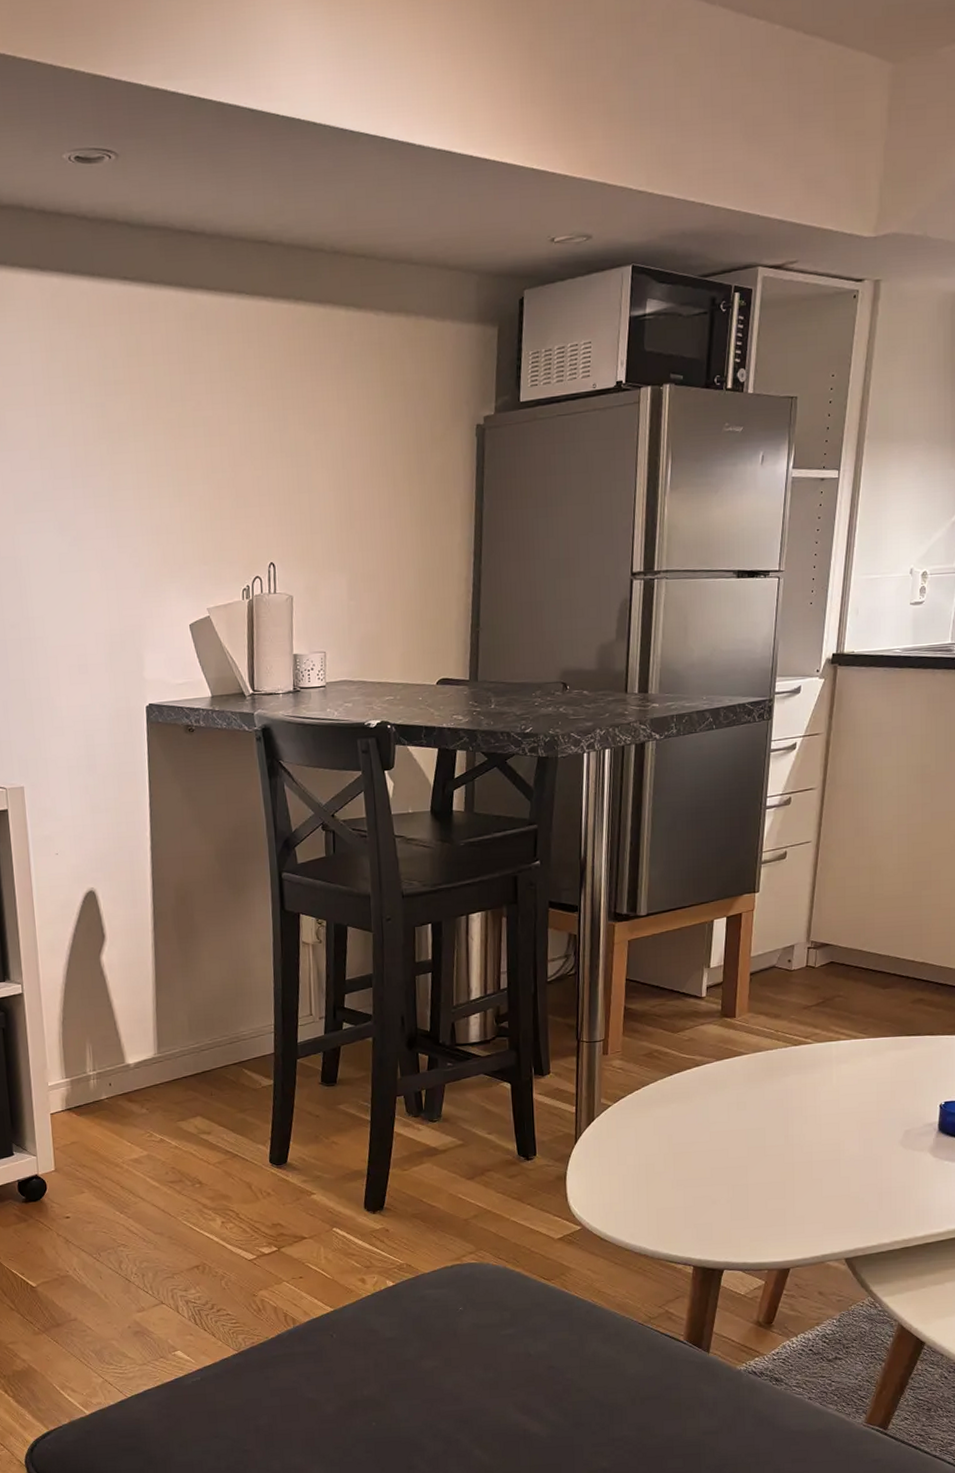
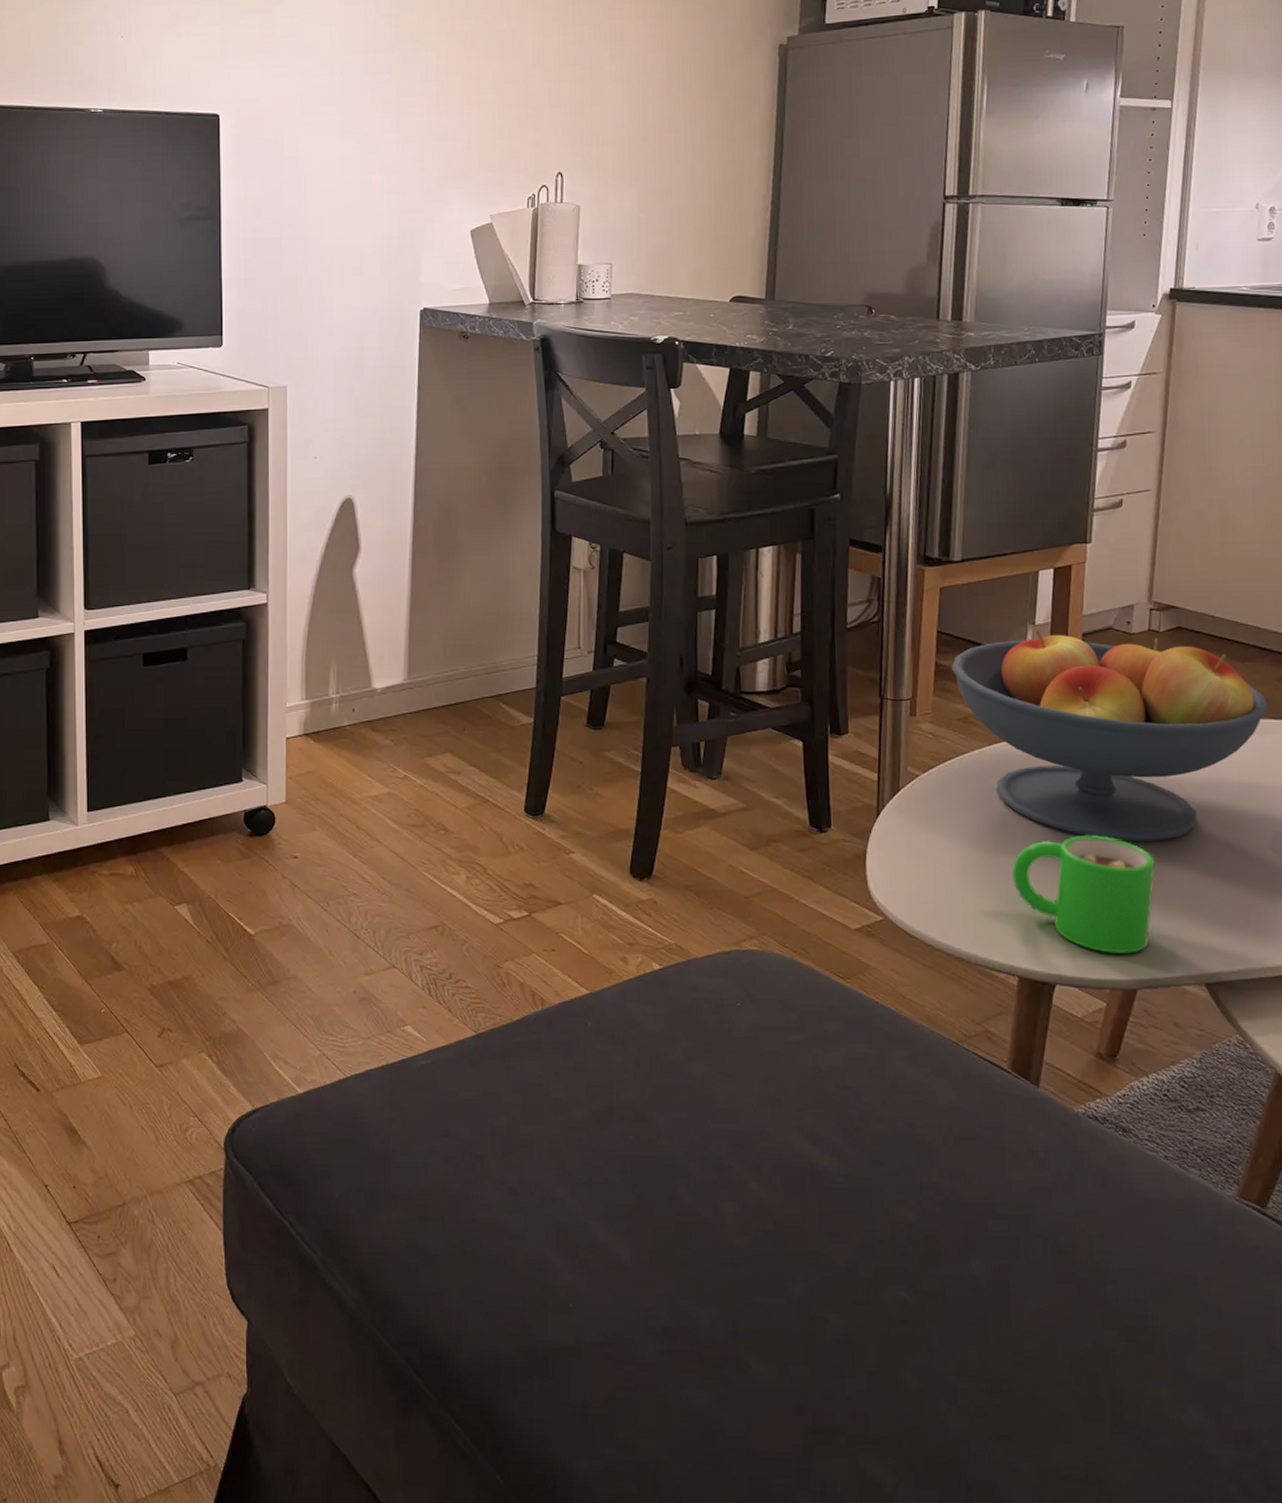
fruit bowl: none [639,971,904,1148] -> present [952,629,1269,842]
mug: none [689,1145,807,1241] -> present [1012,836,1155,954]

